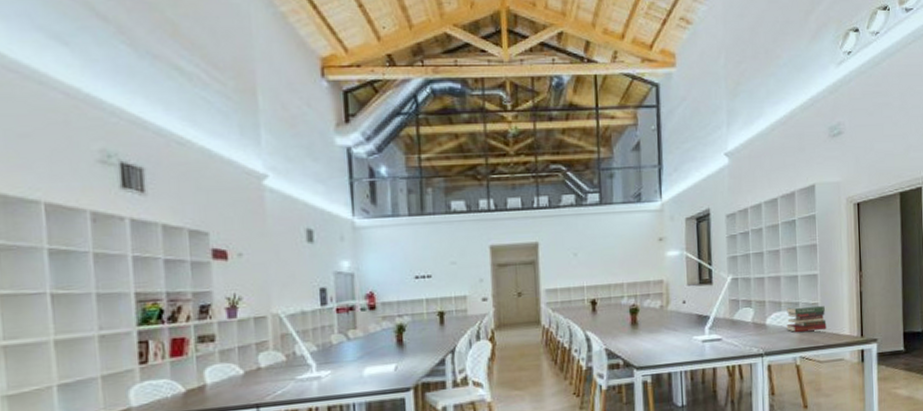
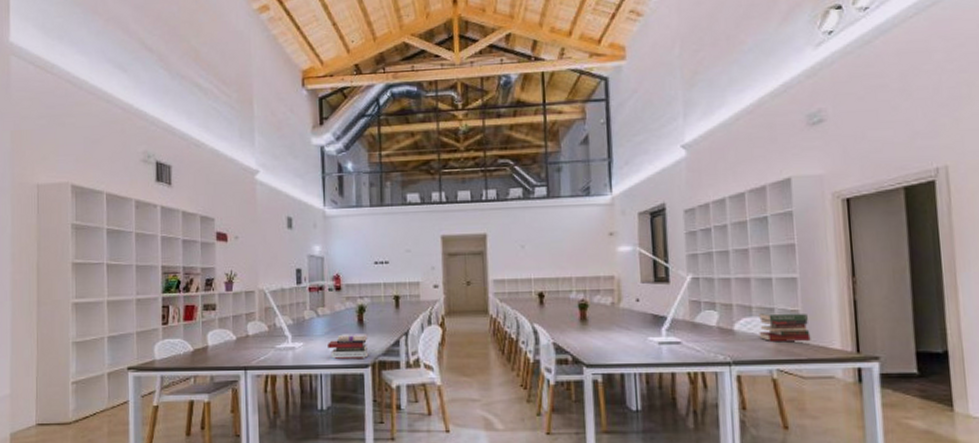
books: none [361,354,410,385] -> present [328,333,369,360]

